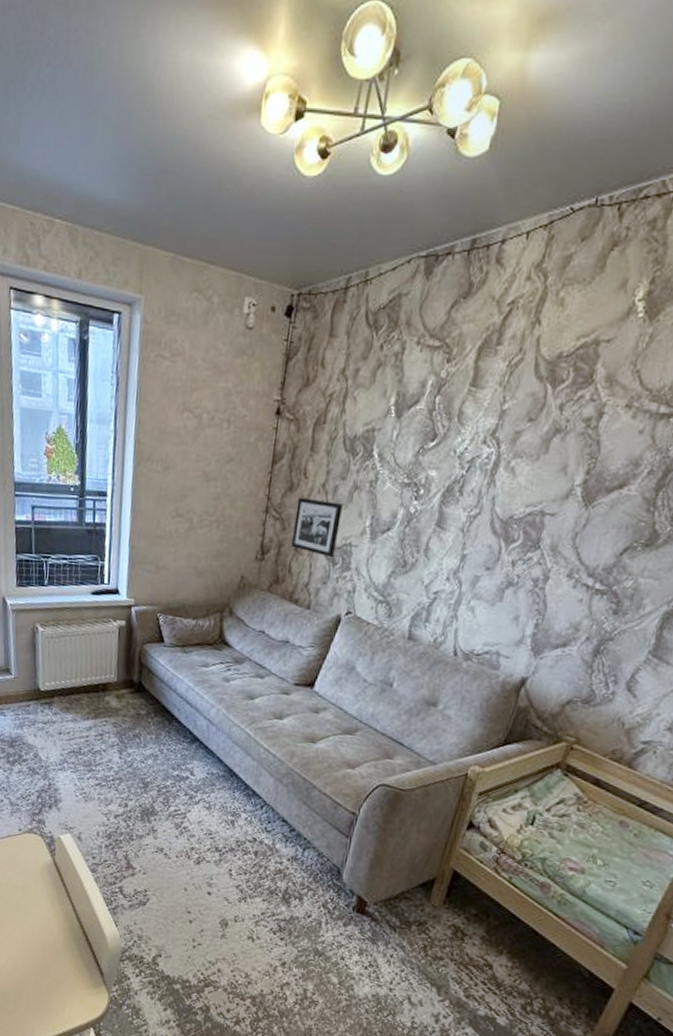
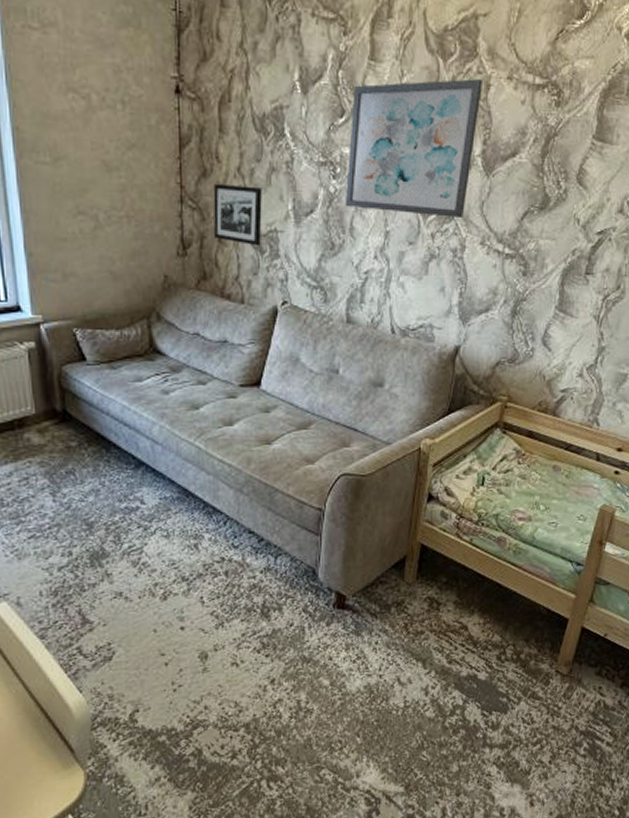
wall art: none [423,406,597,549] -> present [345,79,484,219]

